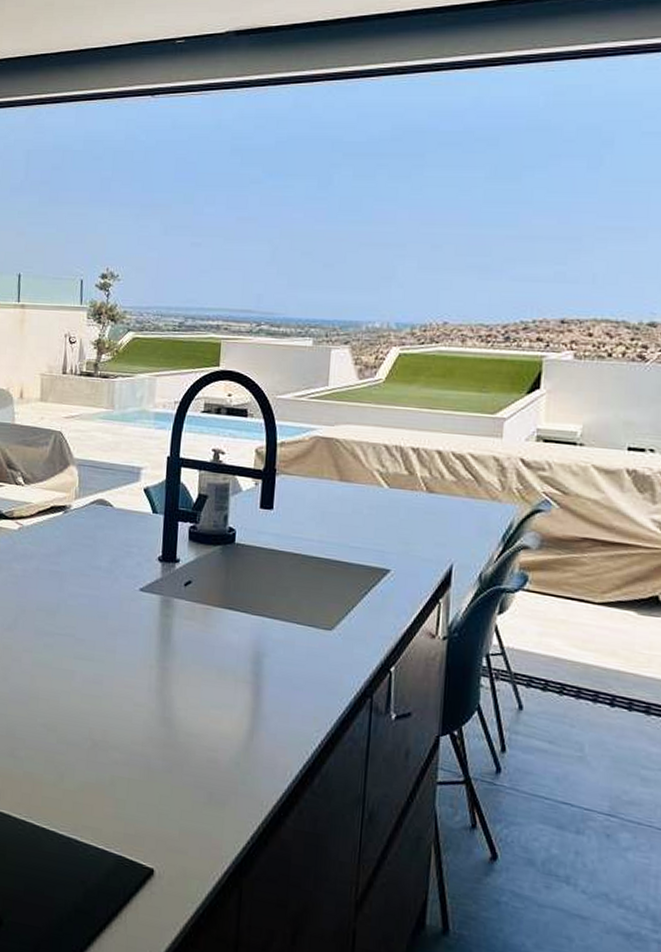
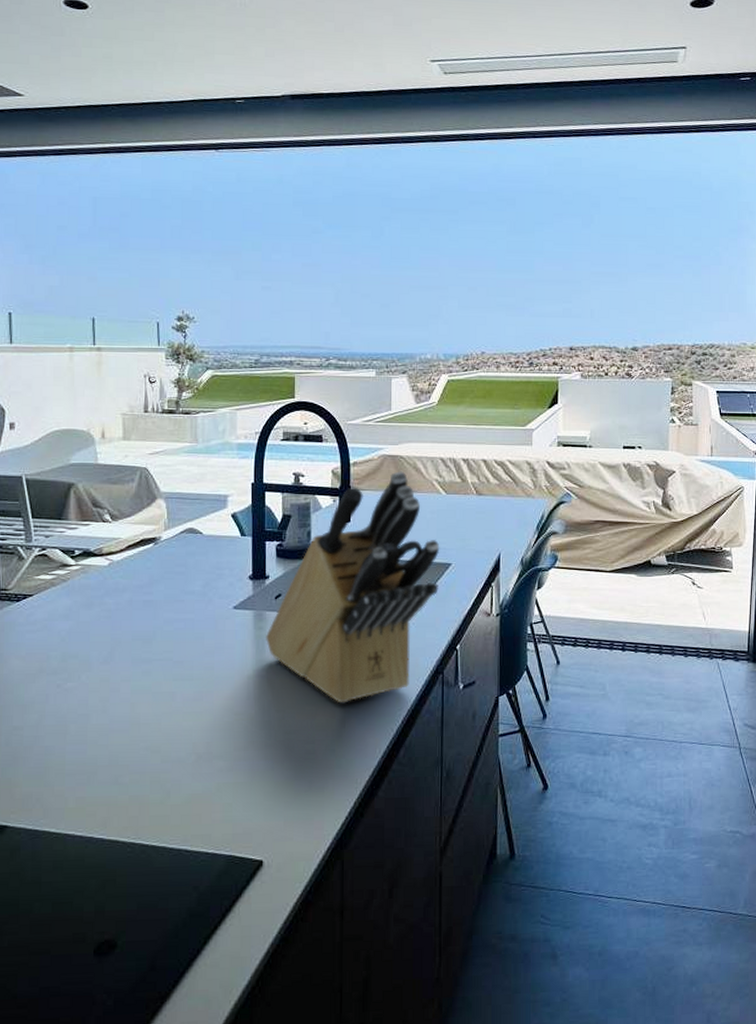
knife block: none [172,456,378,713] -> present [266,471,440,703]

